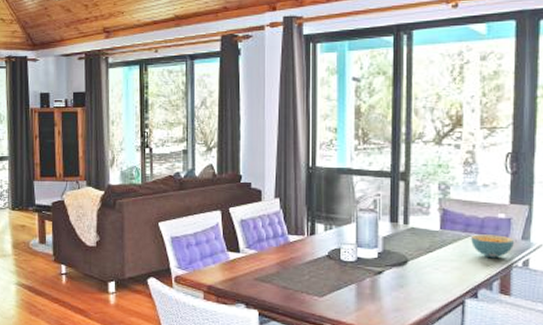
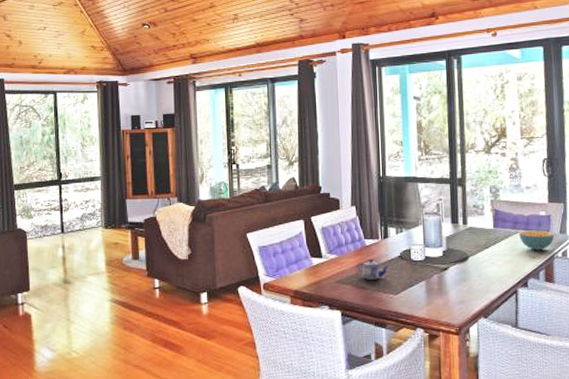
teapot: none [279,257,314,280] -> present [358,259,388,280]

